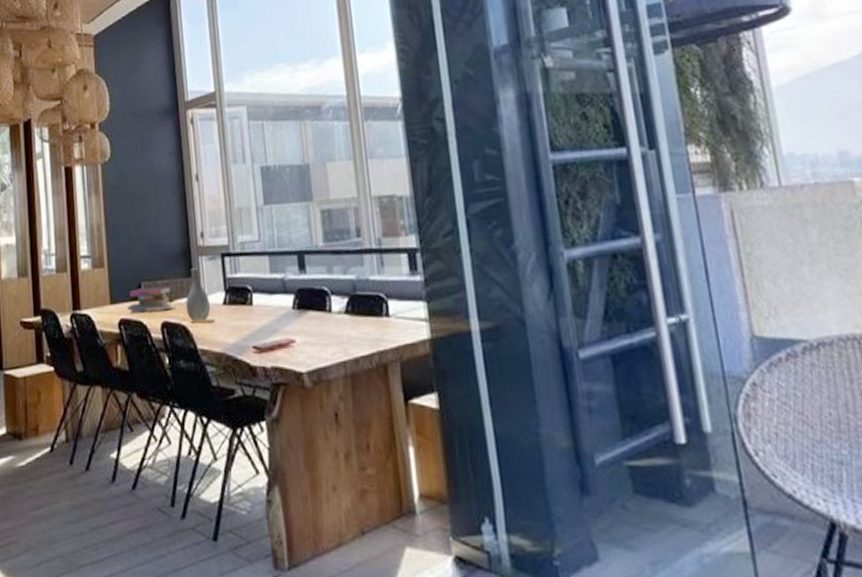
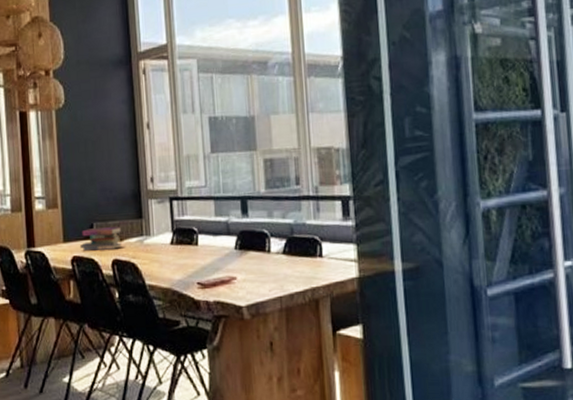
vase: present [186,268,211,323] -> none [135,210,159,261]

